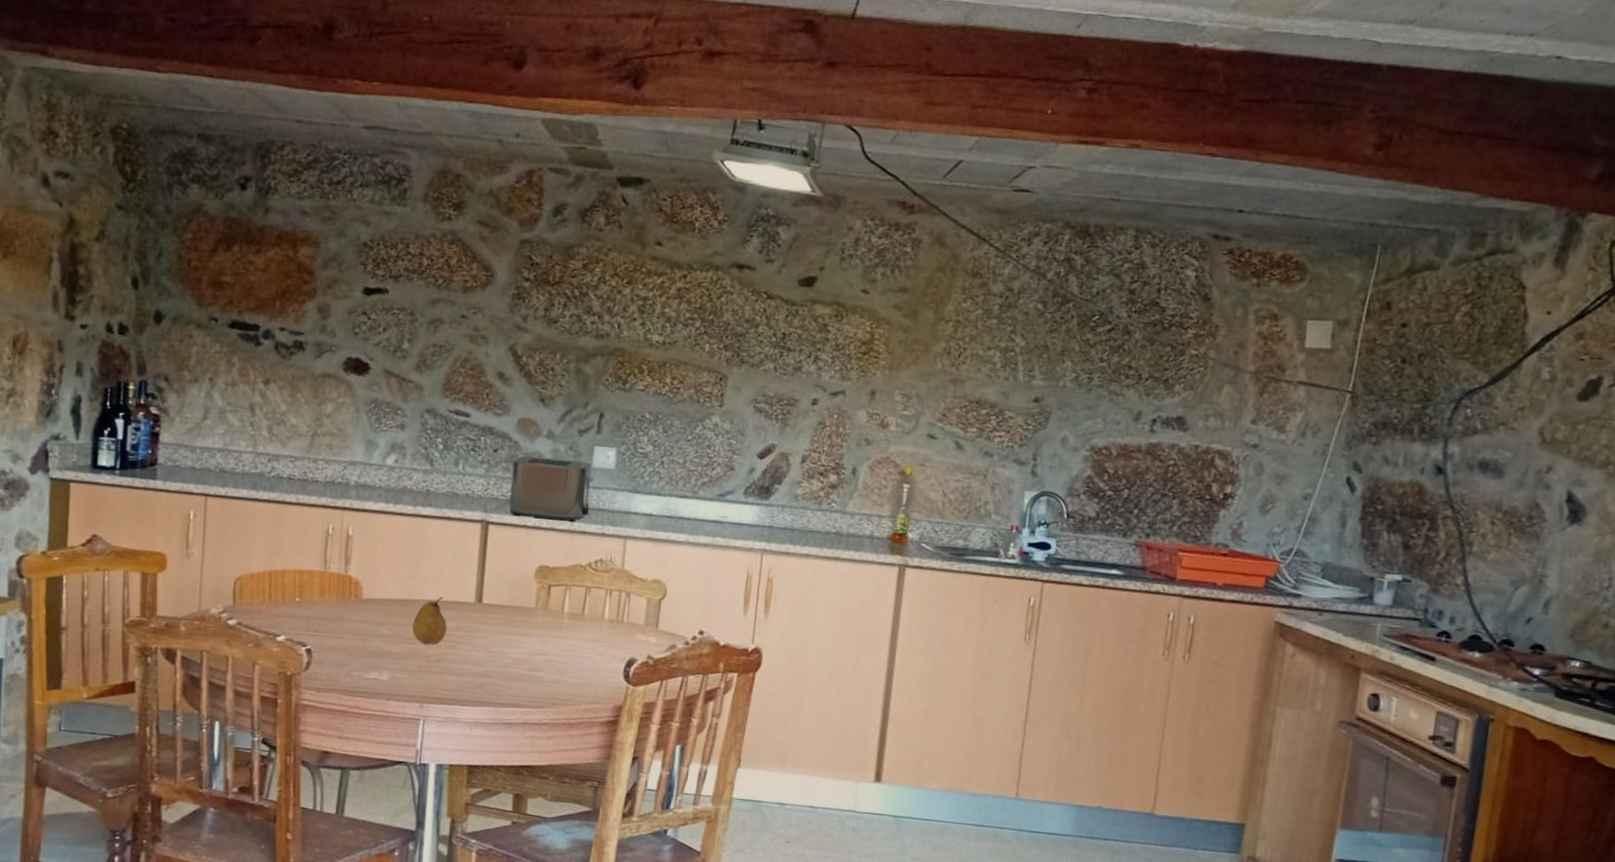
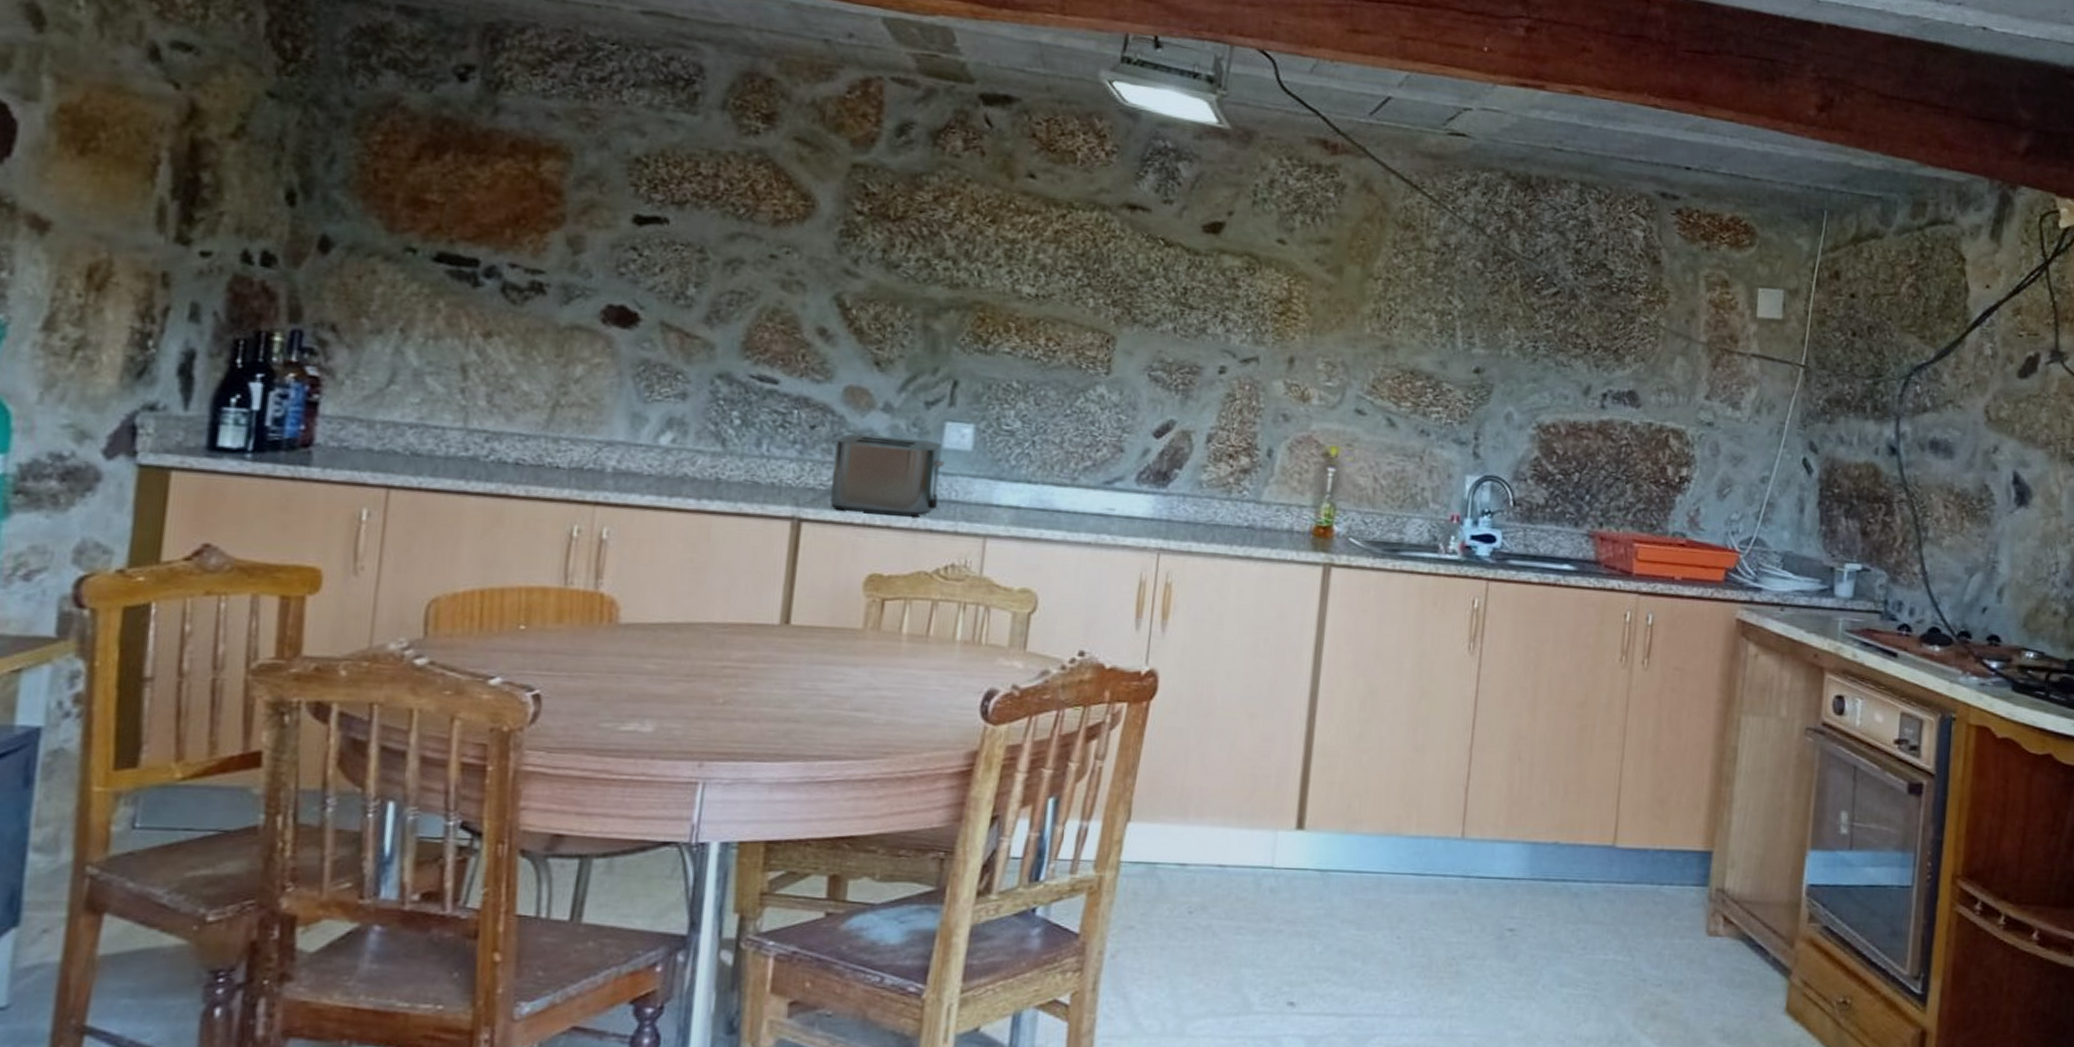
fruit: present [412,597,448,646] -> none [689,618,741,684]

